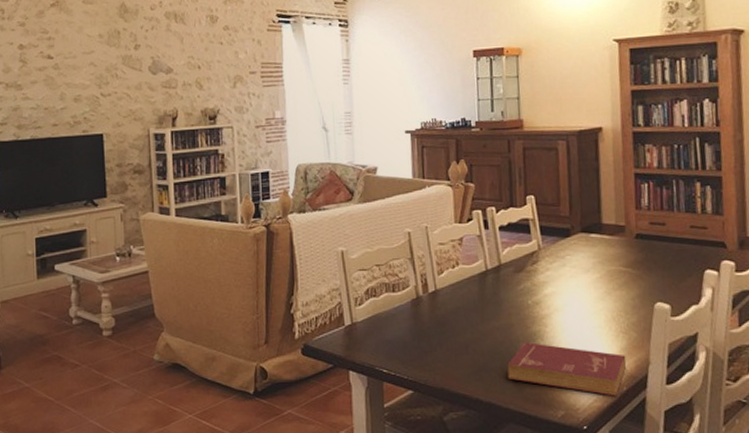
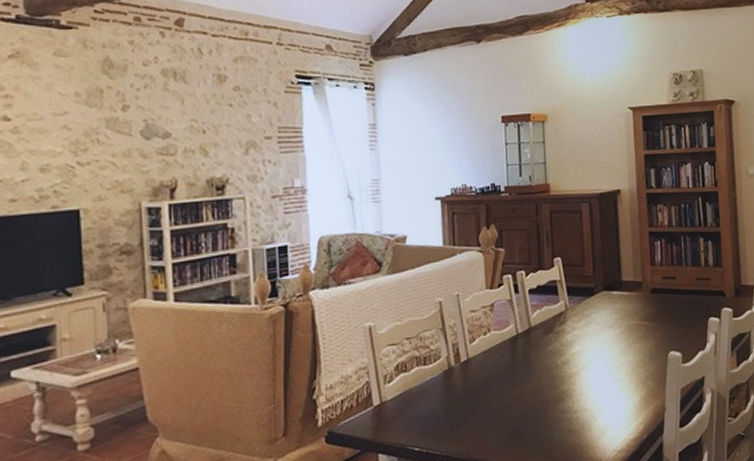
book: present [507,342,627,396] -> none [538,402,646,445]

